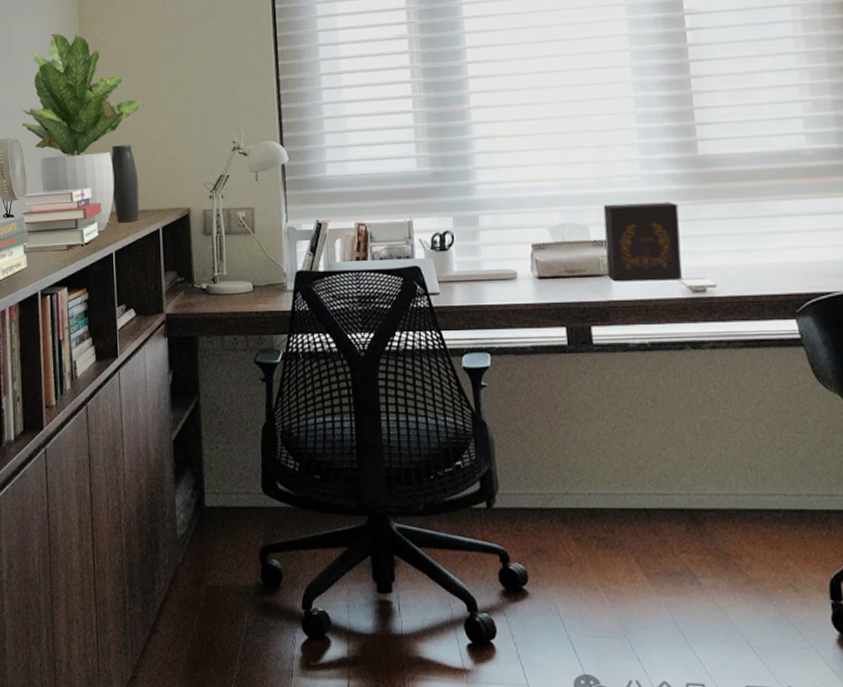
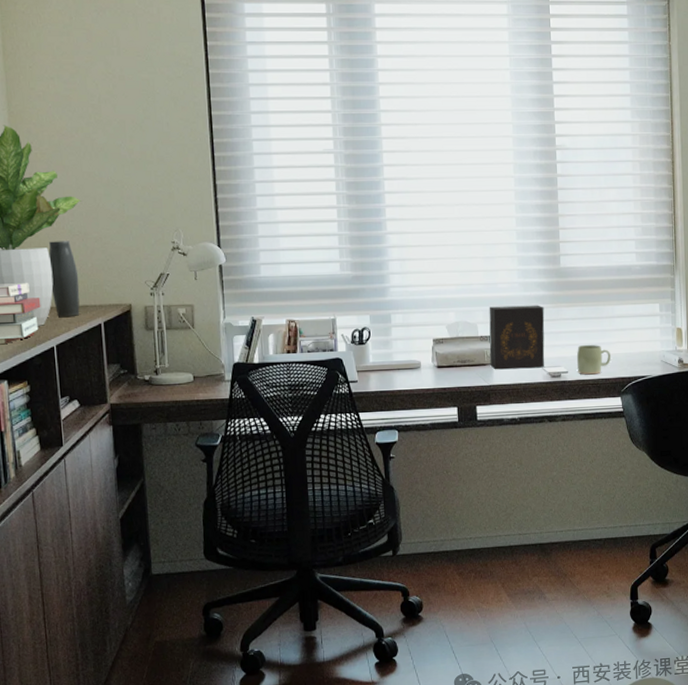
mug: none [727,250,777,290] -> present [576,344,611,375]

